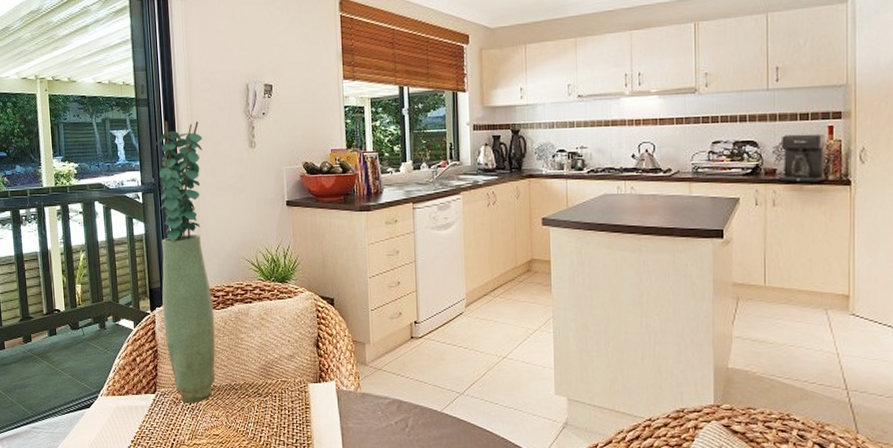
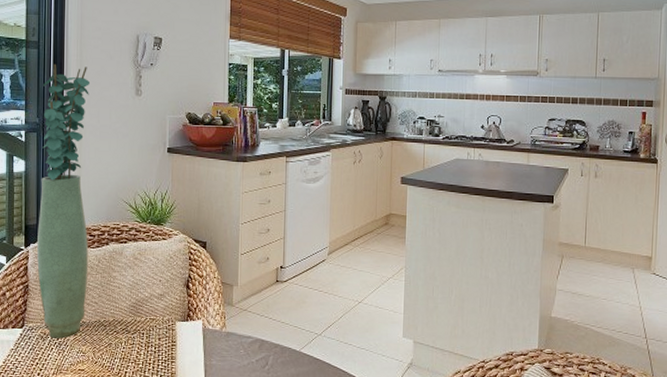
coffee maker: present [779,133,825,184] -> none [601,117,639,160]

